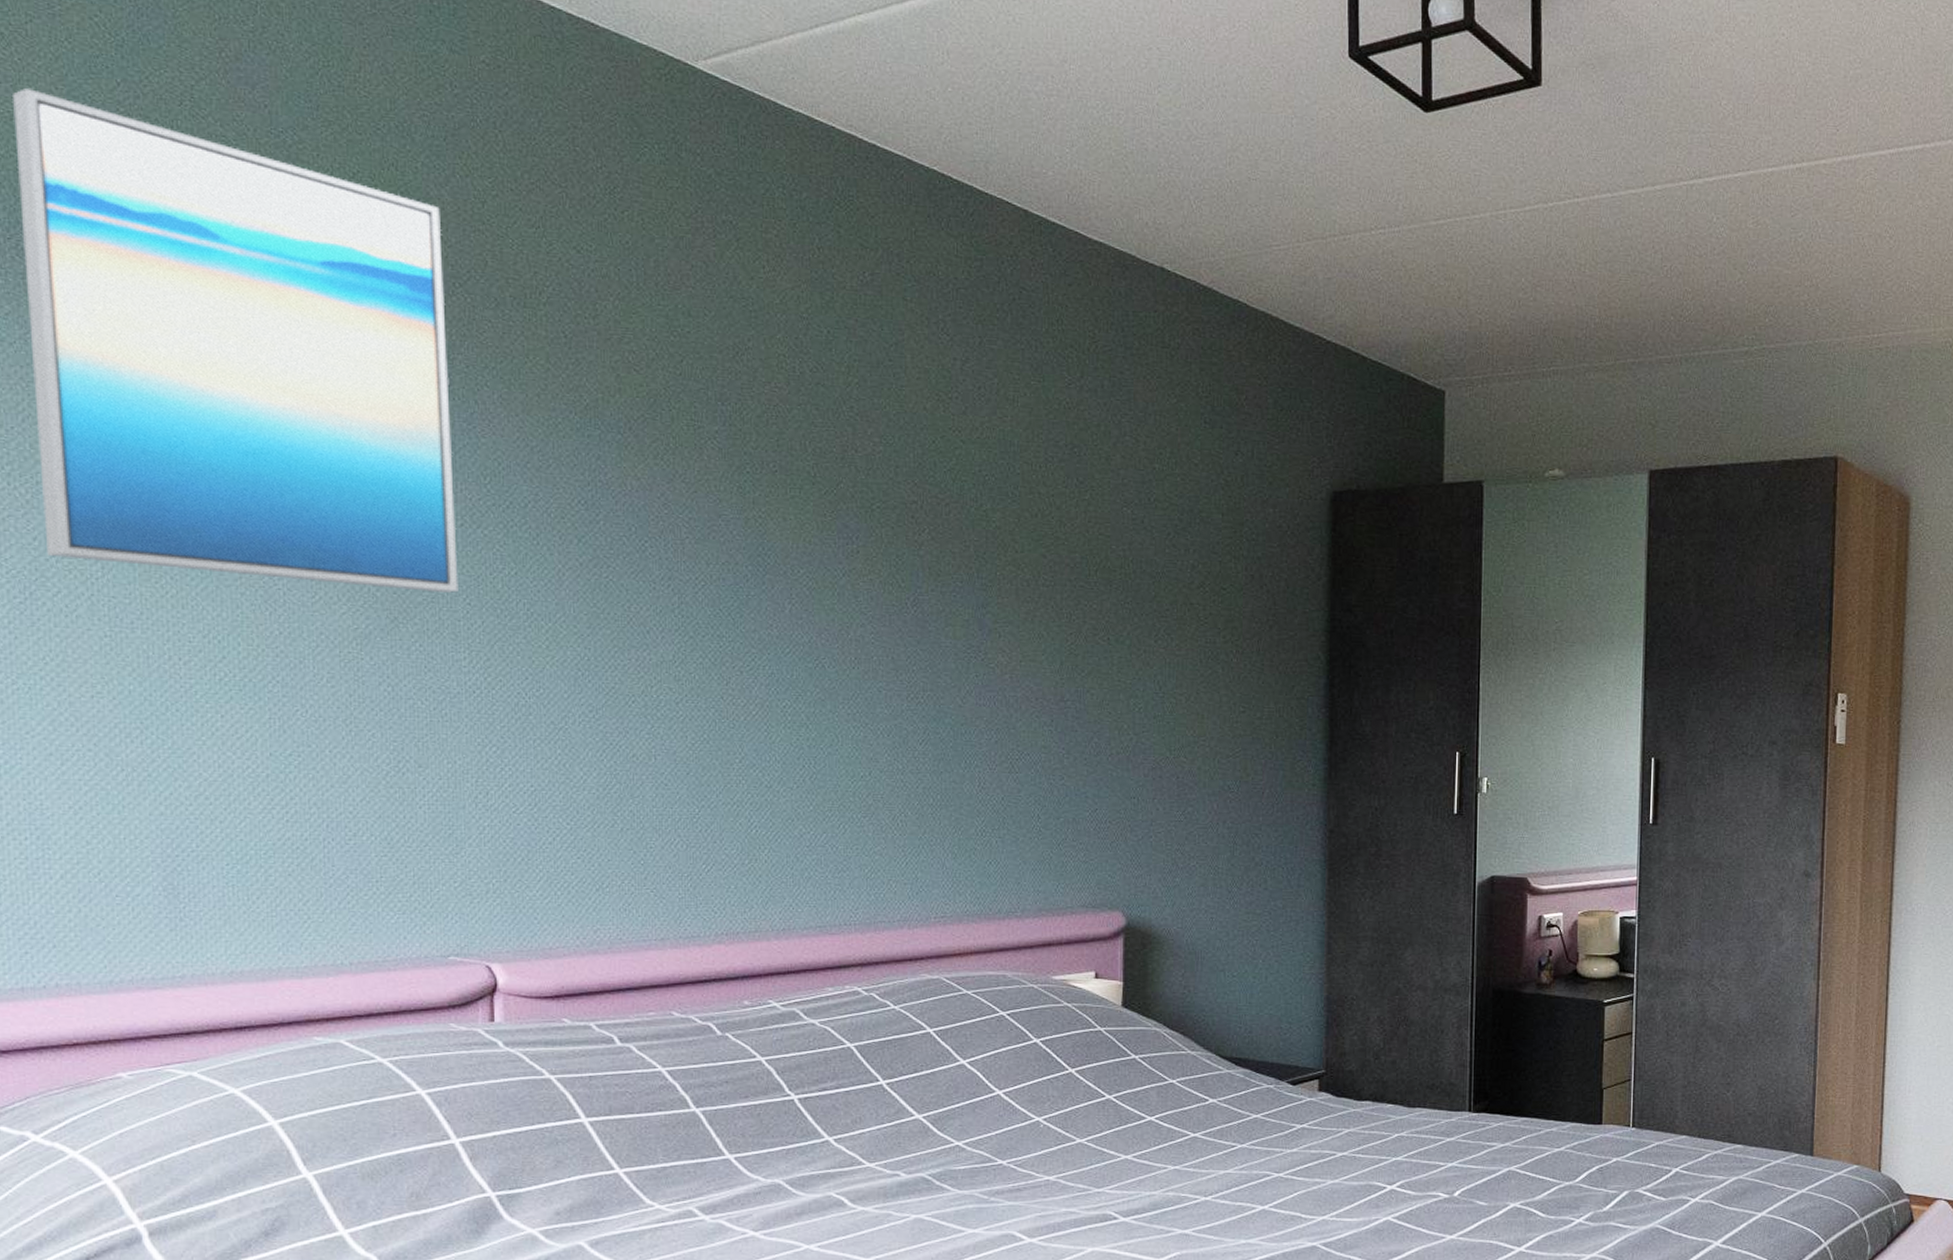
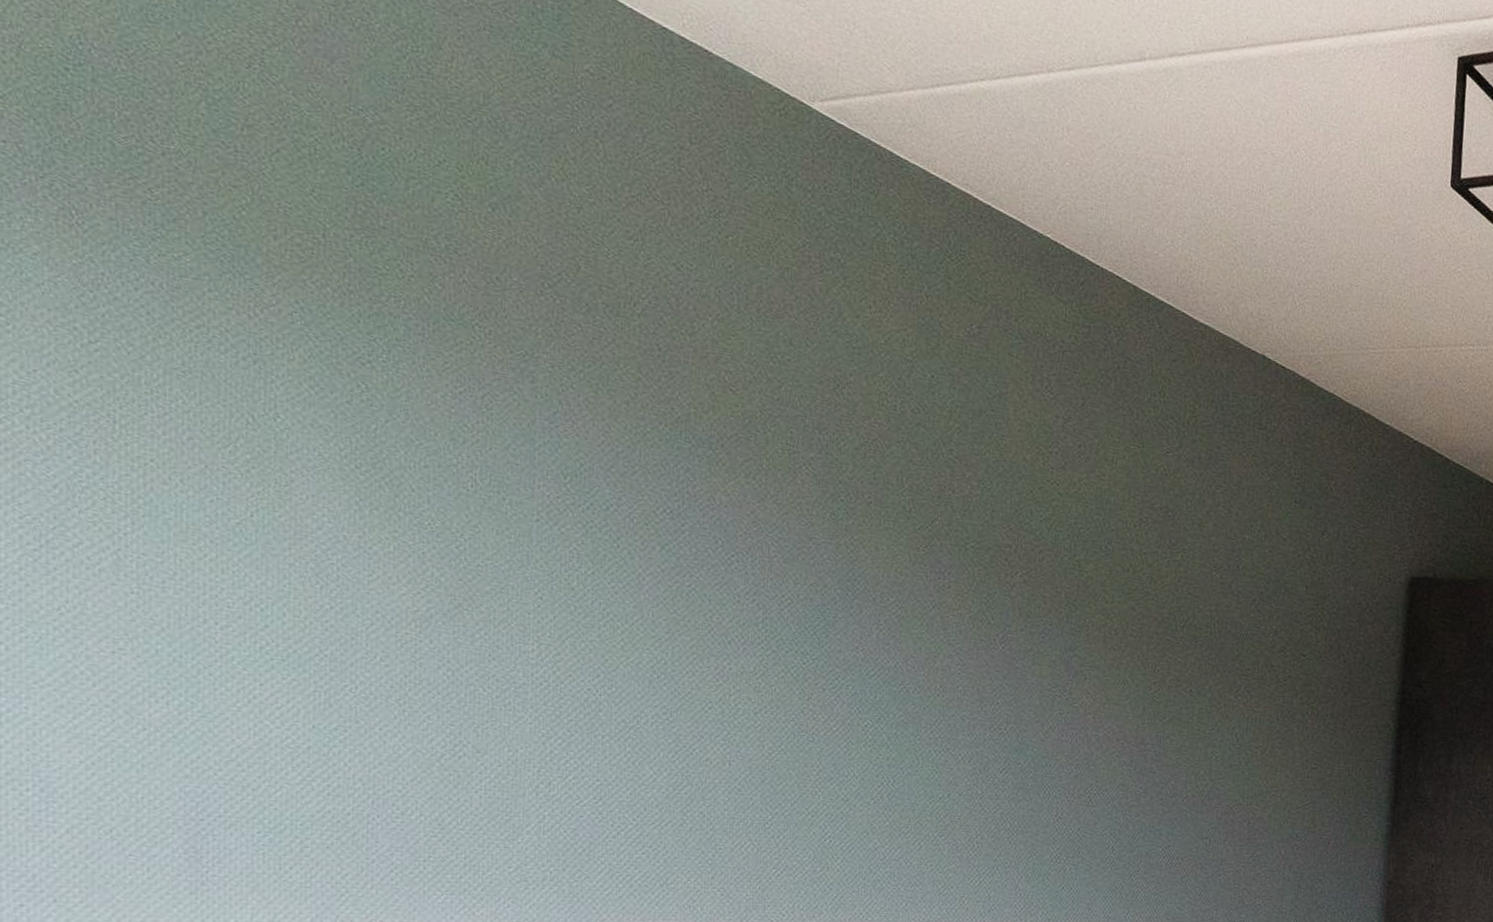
wall art: present [11,87,459,594] -> none [53,26,533,586]

